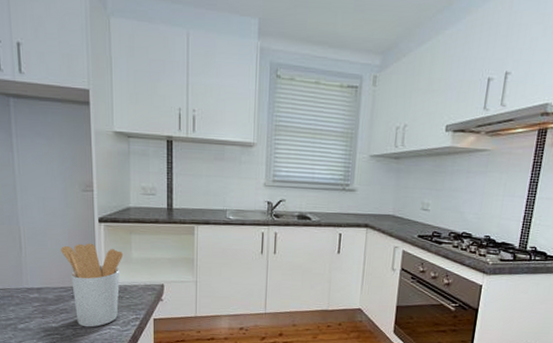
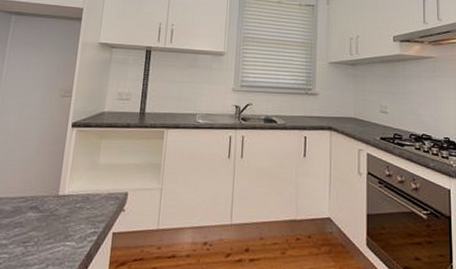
utensil holder: present [61,243,124,328] -> none [29,148,91,244]

